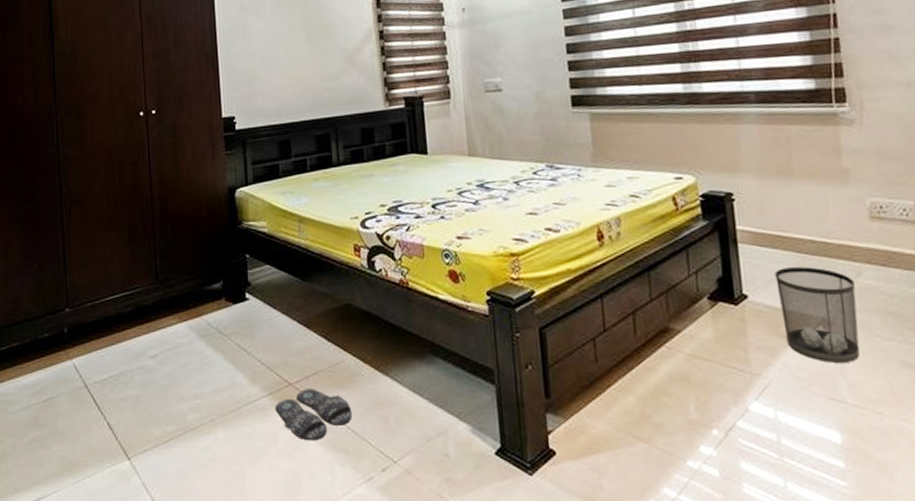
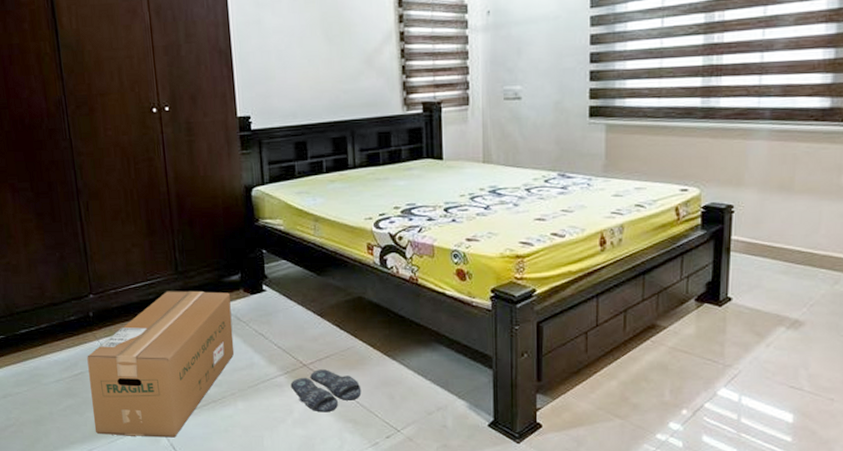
box: none [58,301,215,475] -> present [87,290,235,438]
waste bin: present [775,267,860,363] -> none [759,274,831,357]

